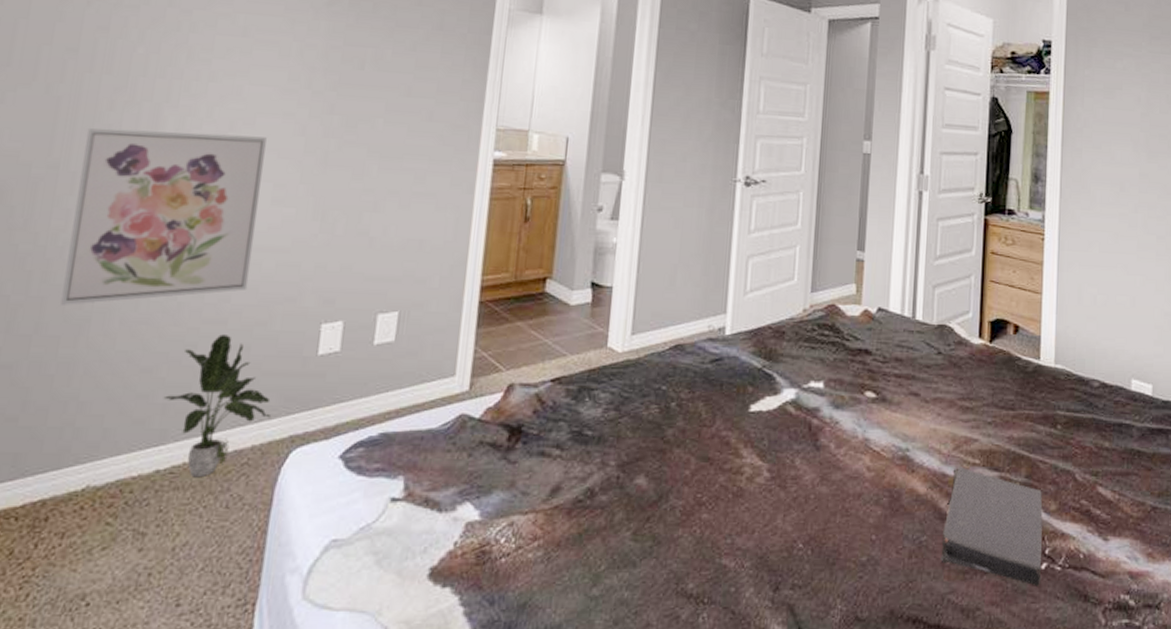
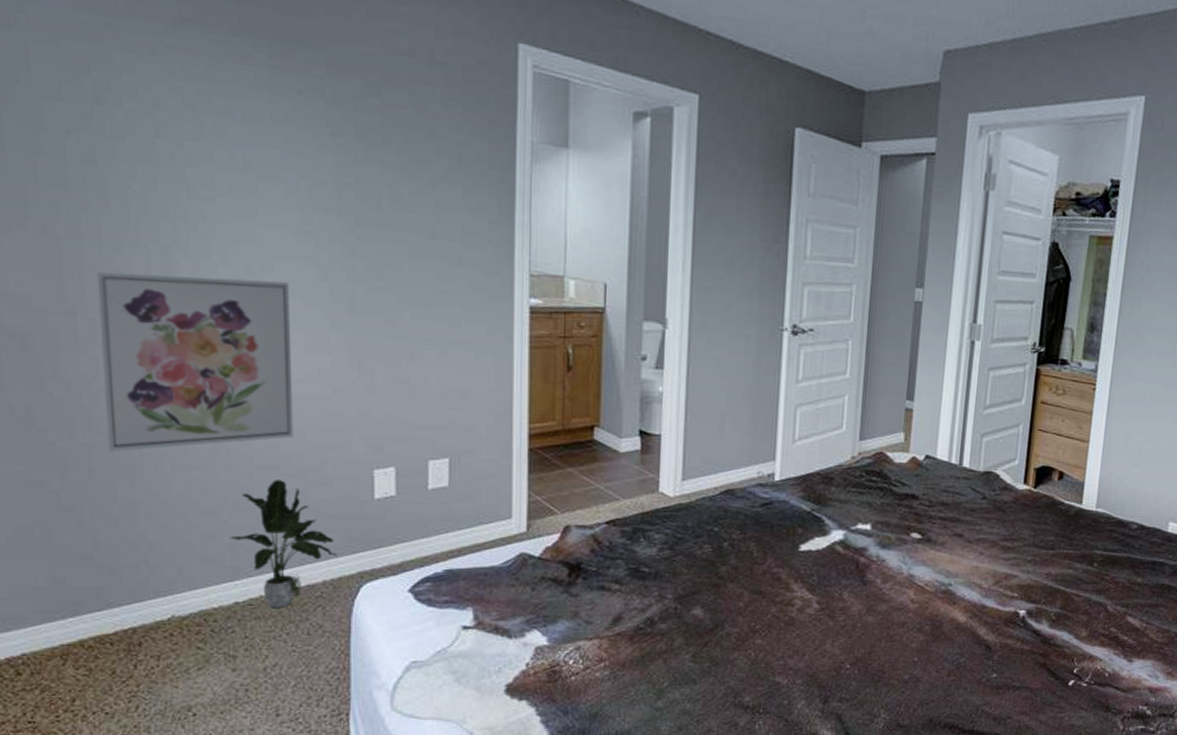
book: present [940,466,1043,586] -> none [977,599,1075,699]

